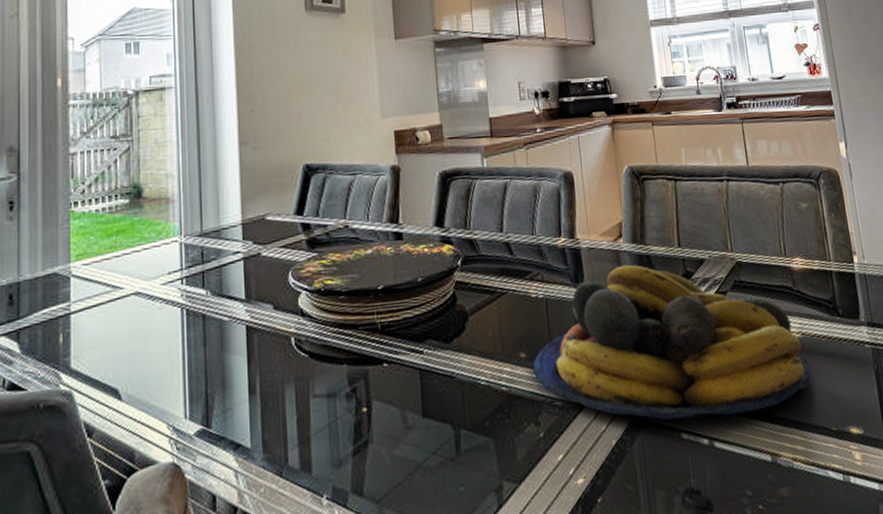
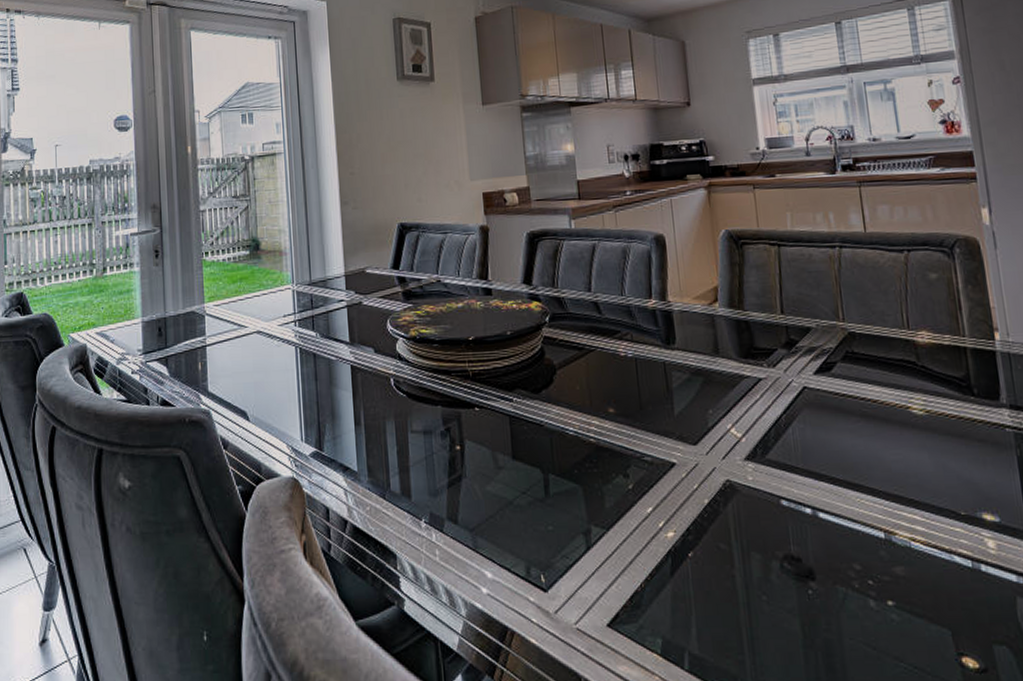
fruit bowl: present [533,264,811,421] -> none [622,329,936,487]

